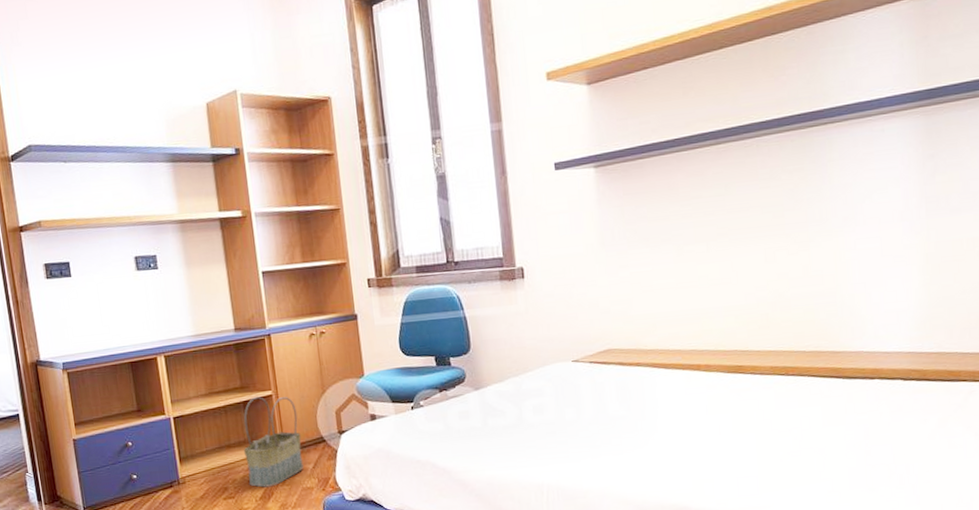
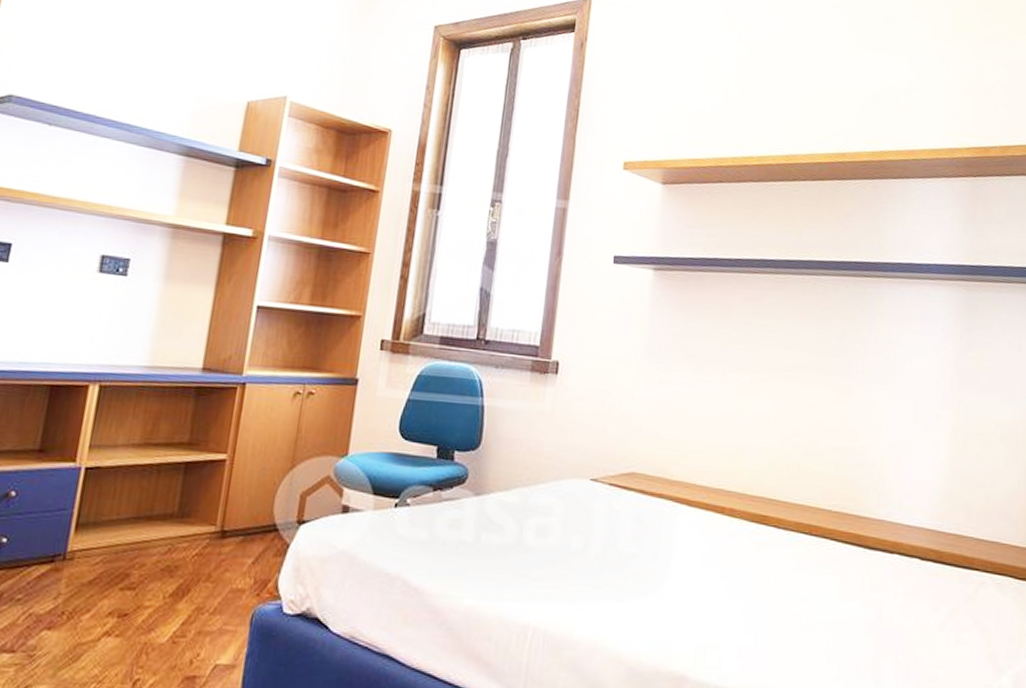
basket: present [243,397,304,488] -> none [160,459,253,582]

